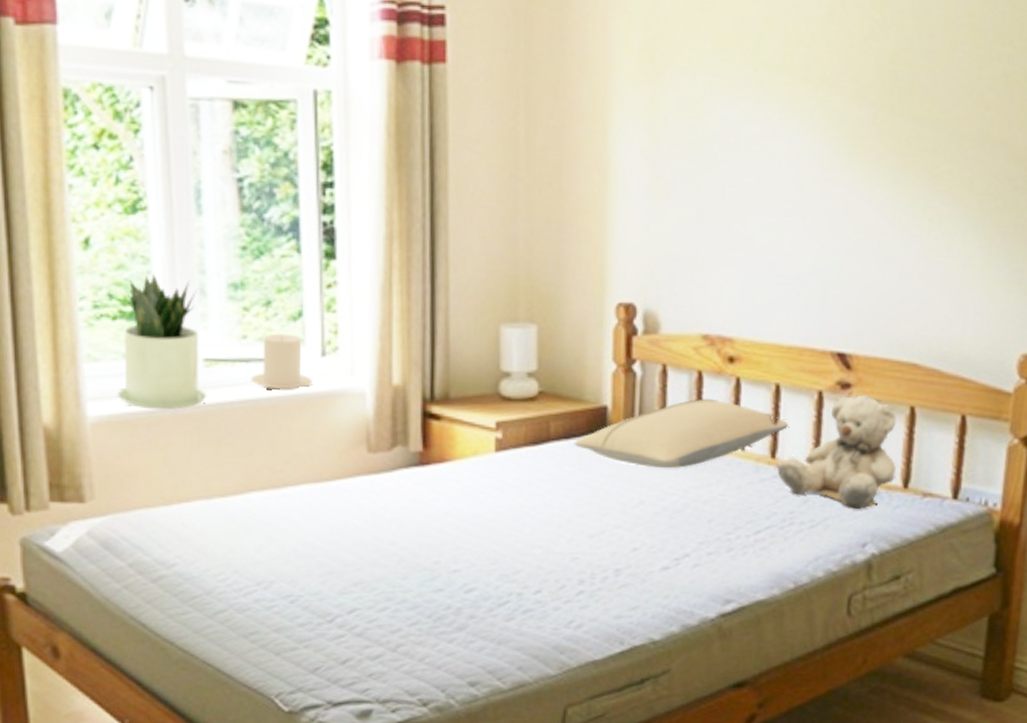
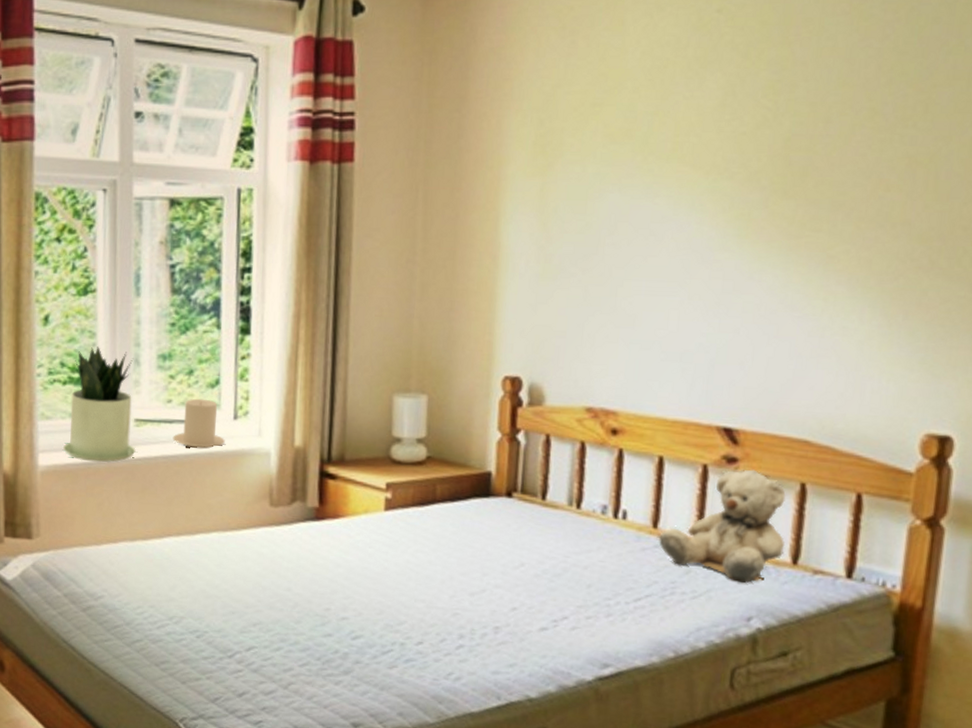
pillow: present [574,398,790,469] -> none [458,468,673,534]

